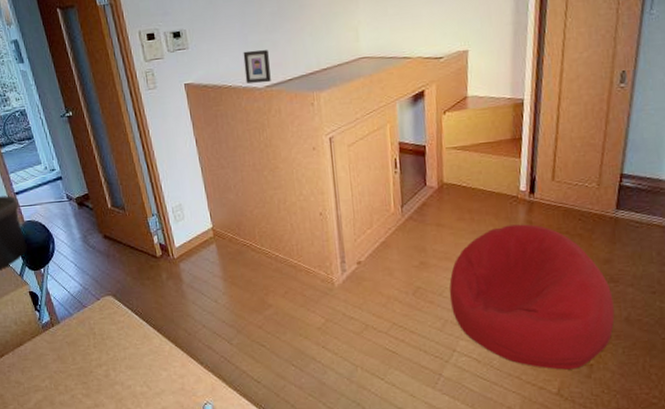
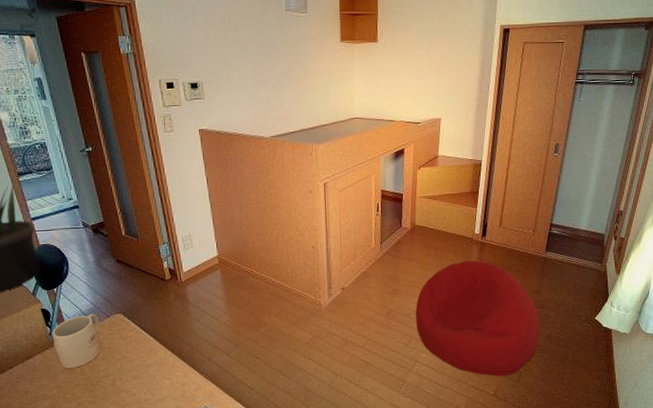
mug: none [41,295,92,357] -> present [52,313,101,369]
picture frame: present [243,49,271,84] -> none [253,104,277,134]

